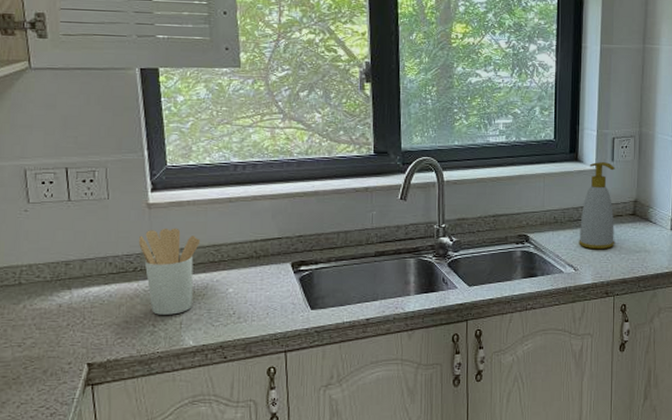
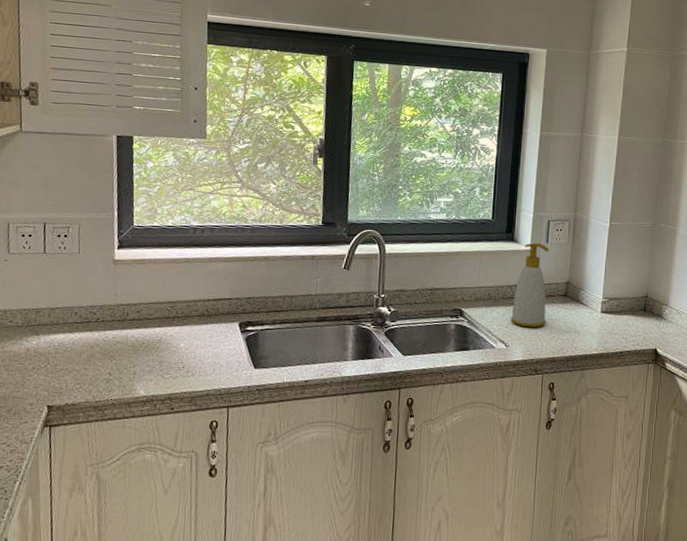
utensil holder: present [139,228,200,315] -> none [103,283,158,365]

